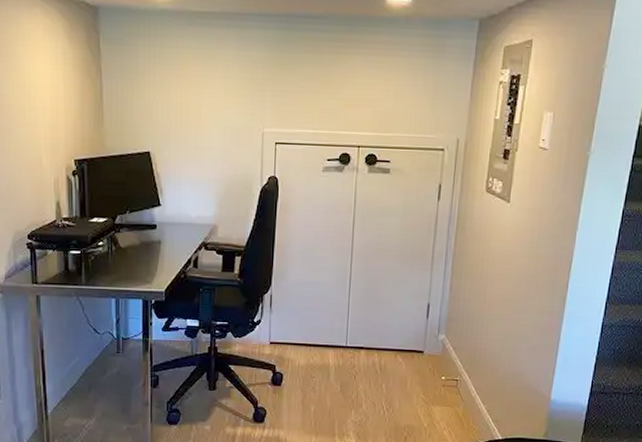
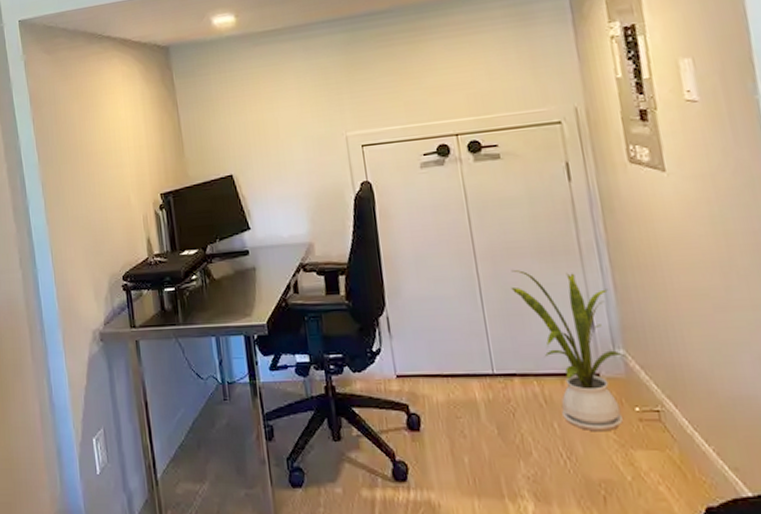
house plant: none [374,267,446,393] -> present [511,270,628,432]

